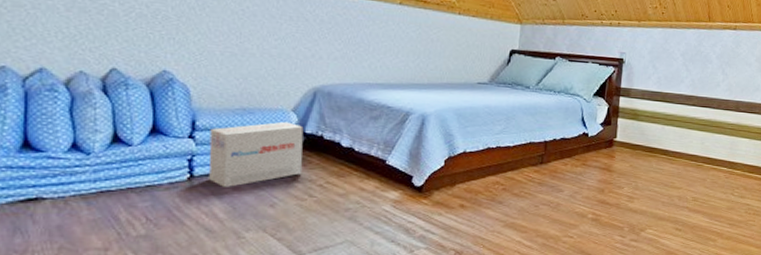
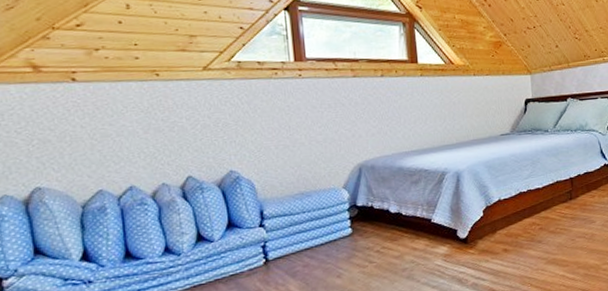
cardboard box: present [208,121,304,187] -> none [276,198,360,266]

